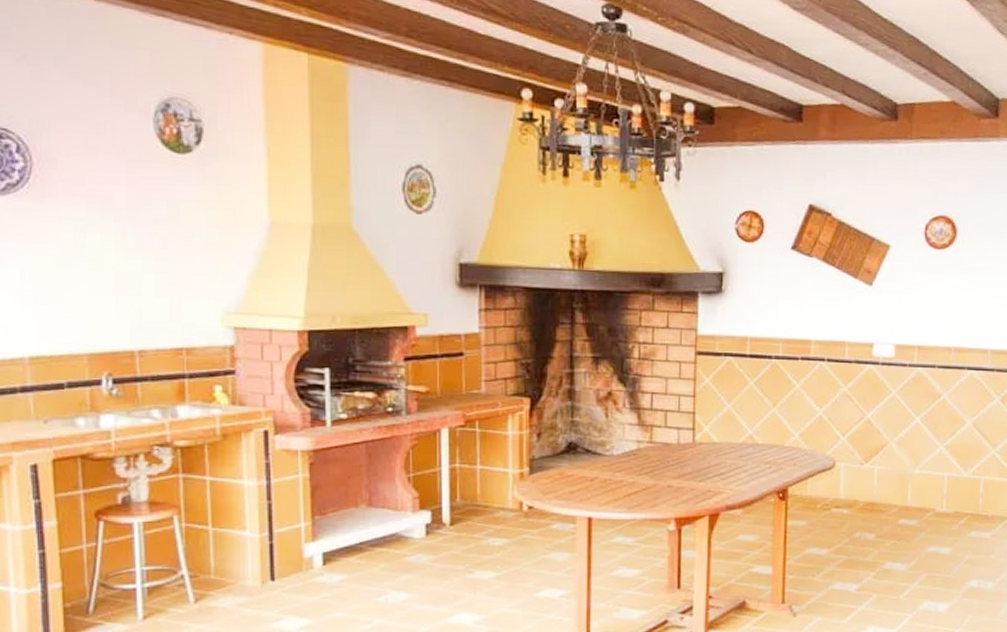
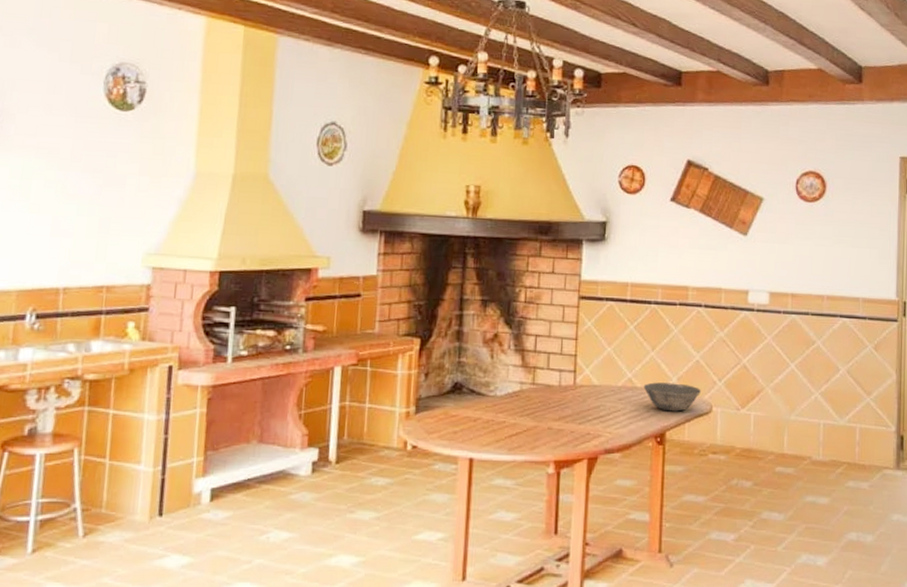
bowl: none [765,438,824,467] -> present [643,382,701,412]

